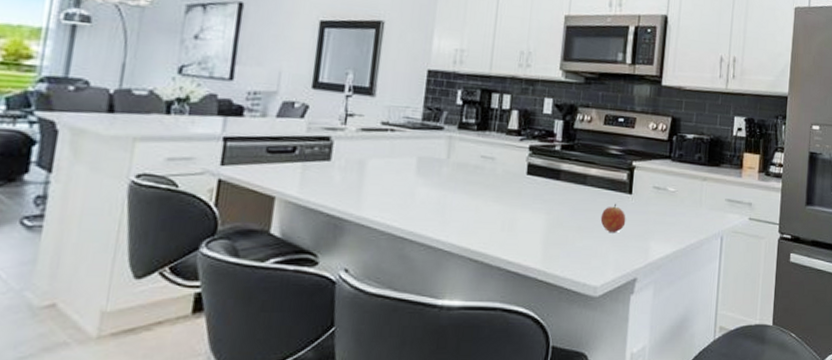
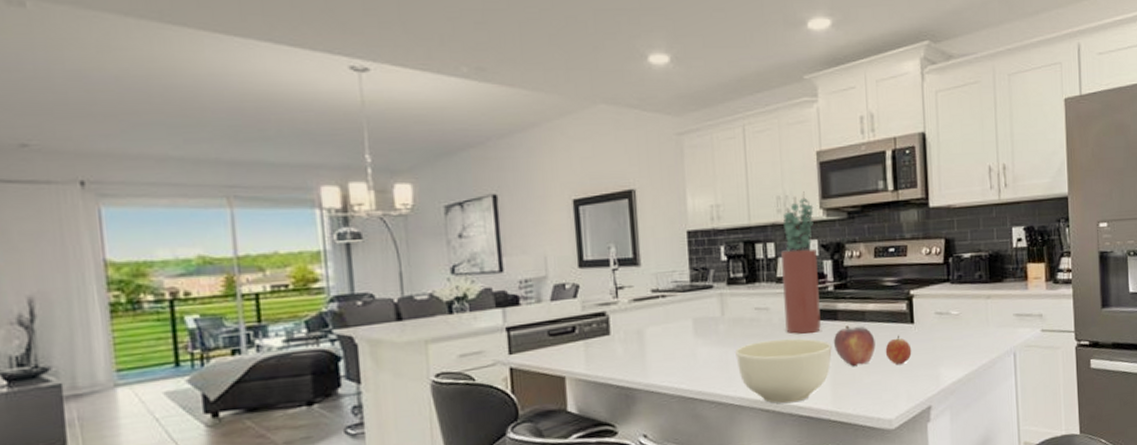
bowl: none [453,190,550,257] -> present [735,338,832,404]
vase: none [508,51,554,190] -> present [781,191,821,334]
fruit: none [552,186,593,228] -> present [833,325,876,366]

